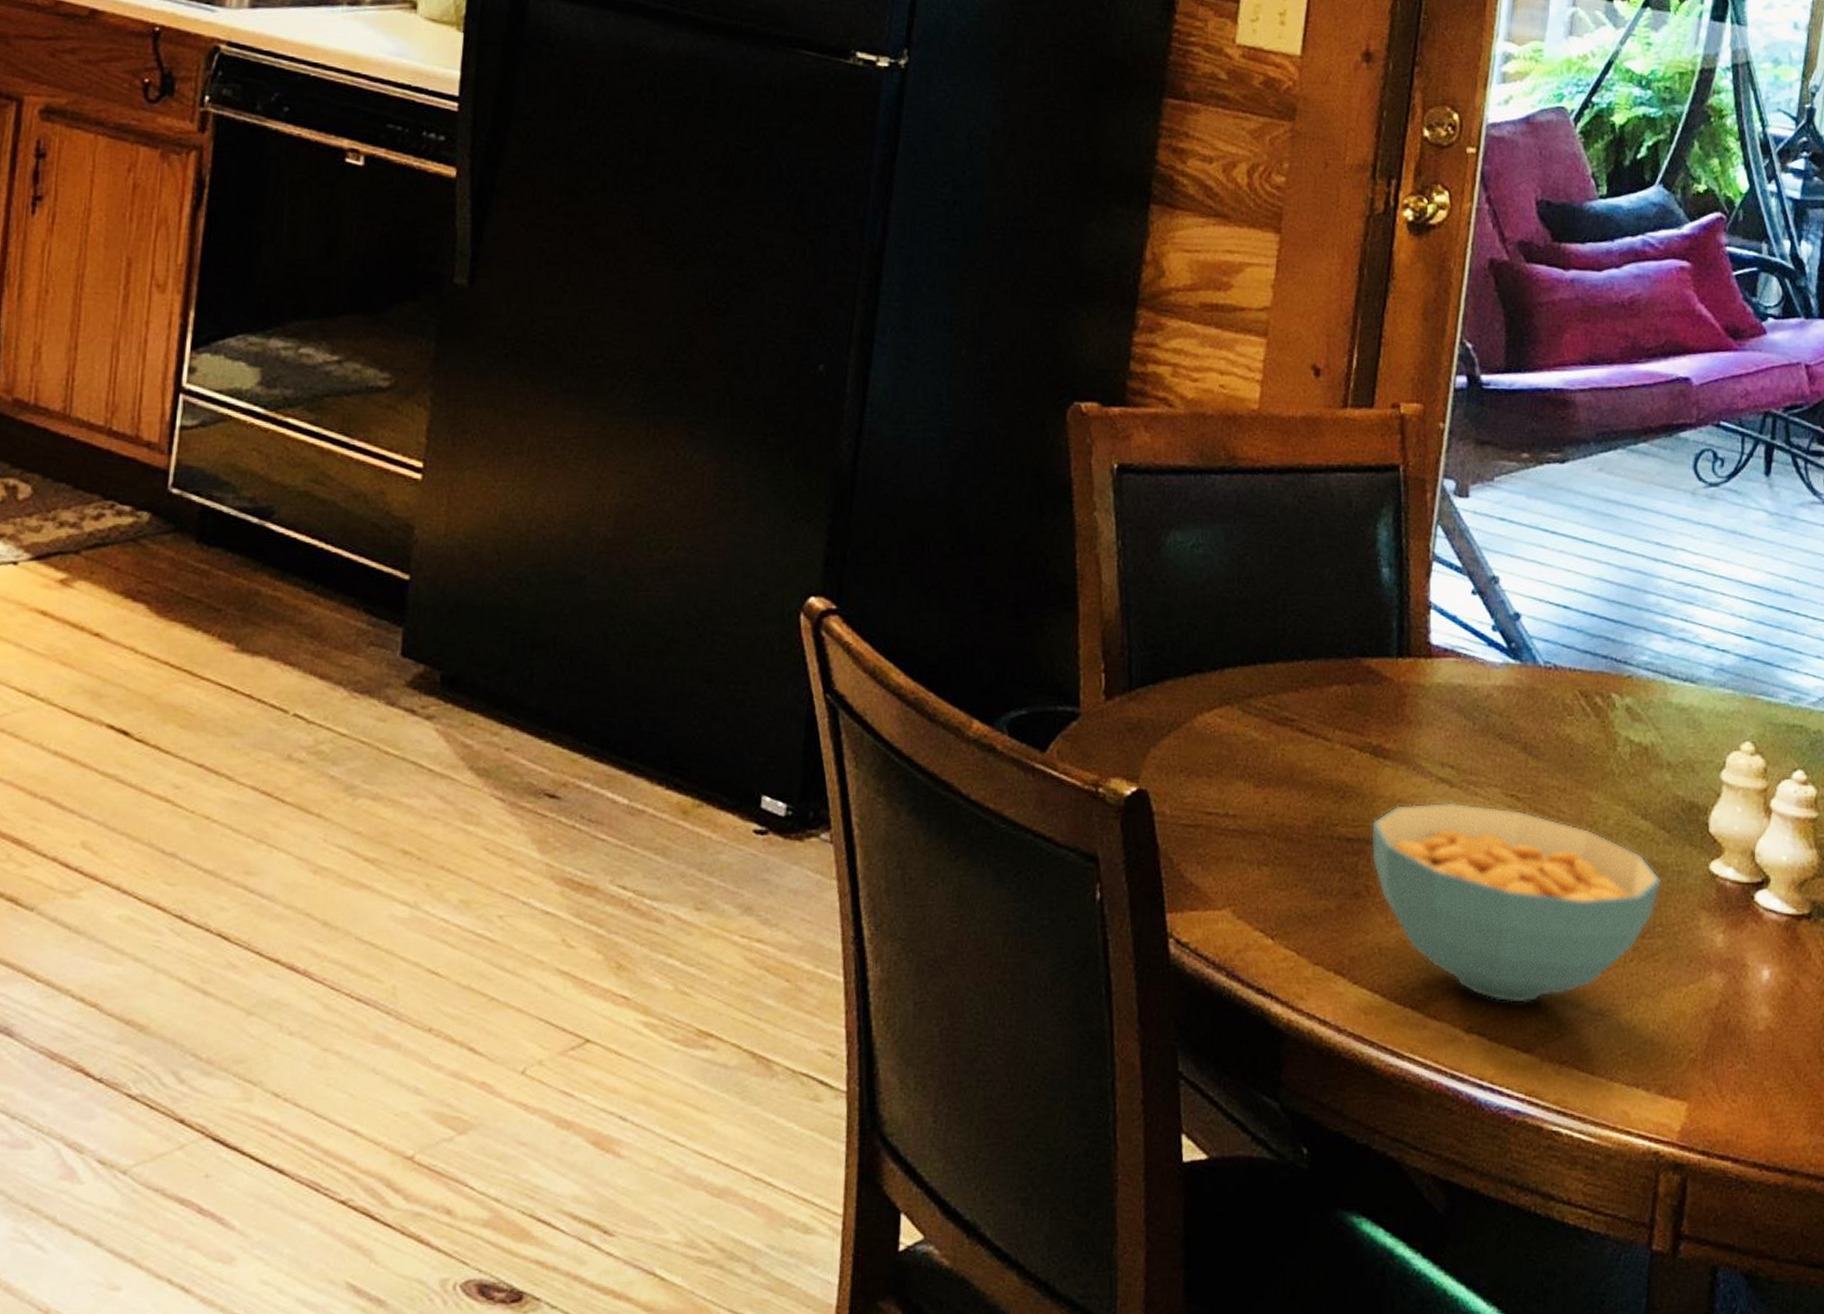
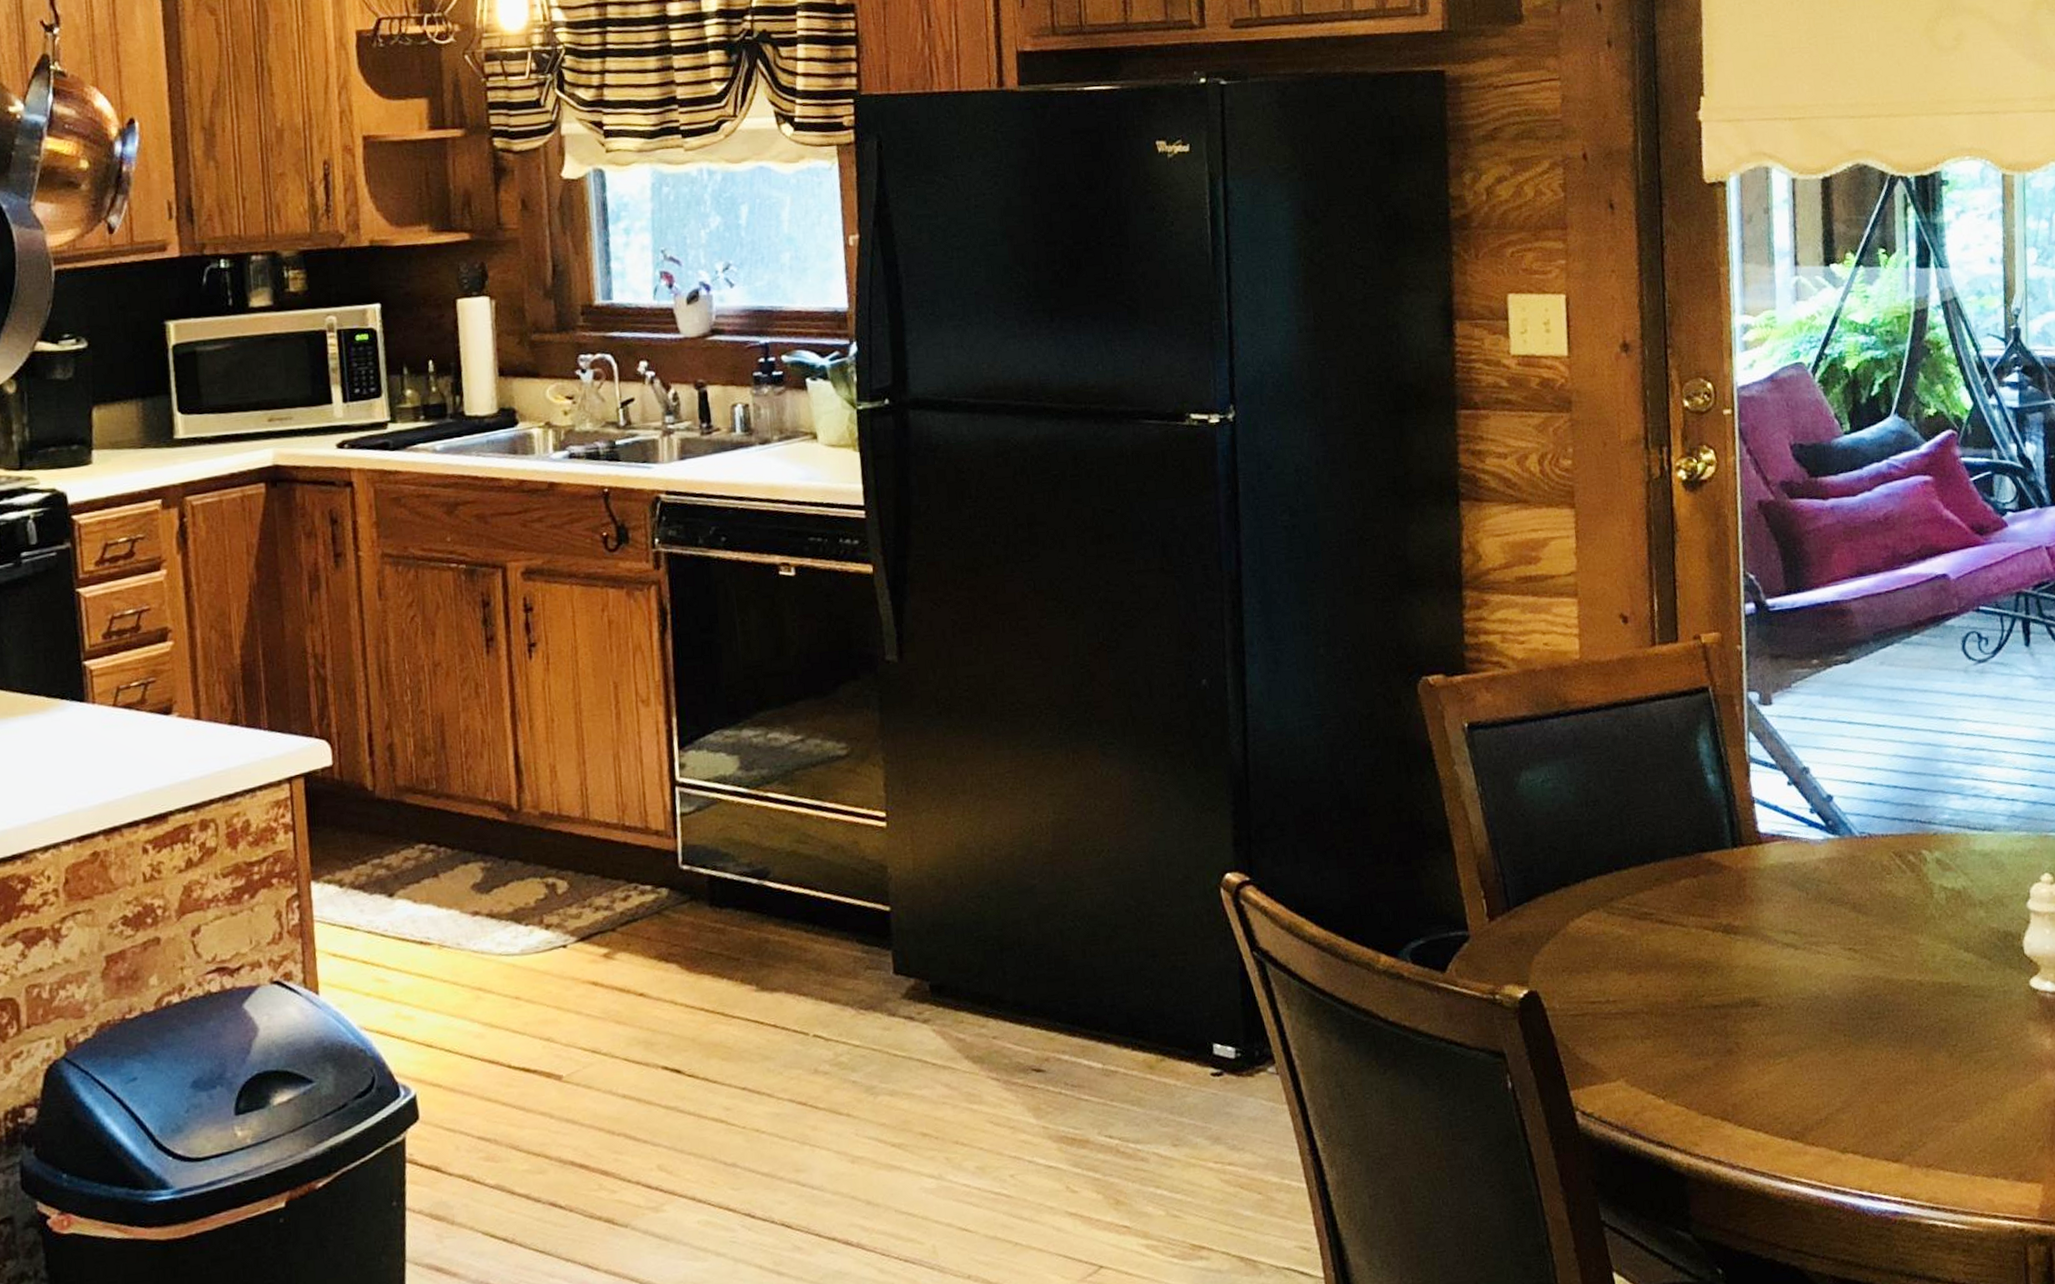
cereal bowl: present [1370,802,1662,1004] -> none [1732,960,1991,1123]

